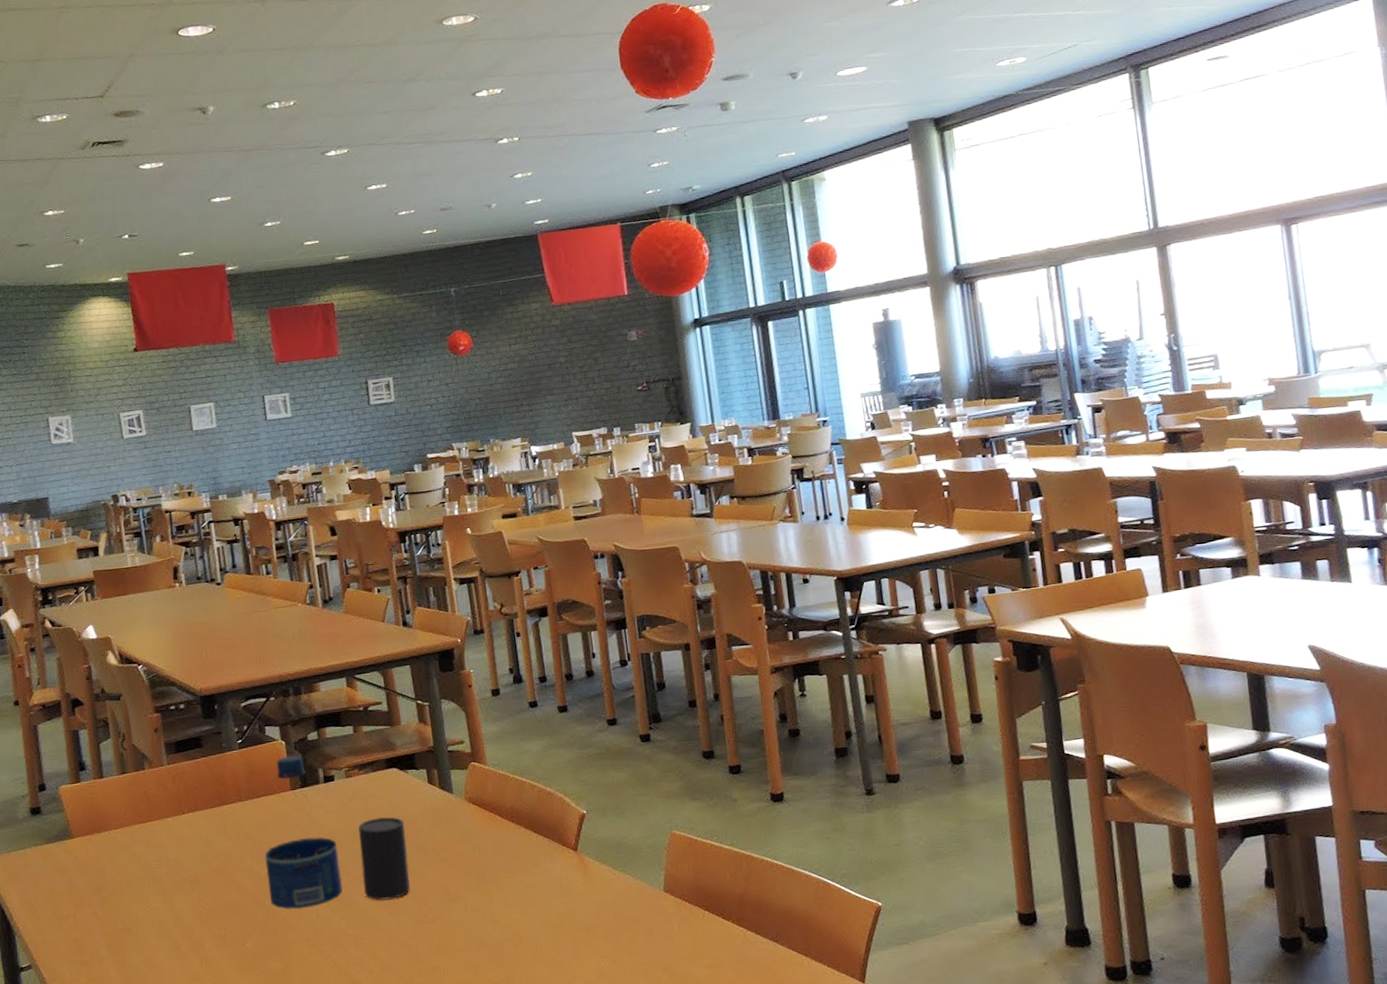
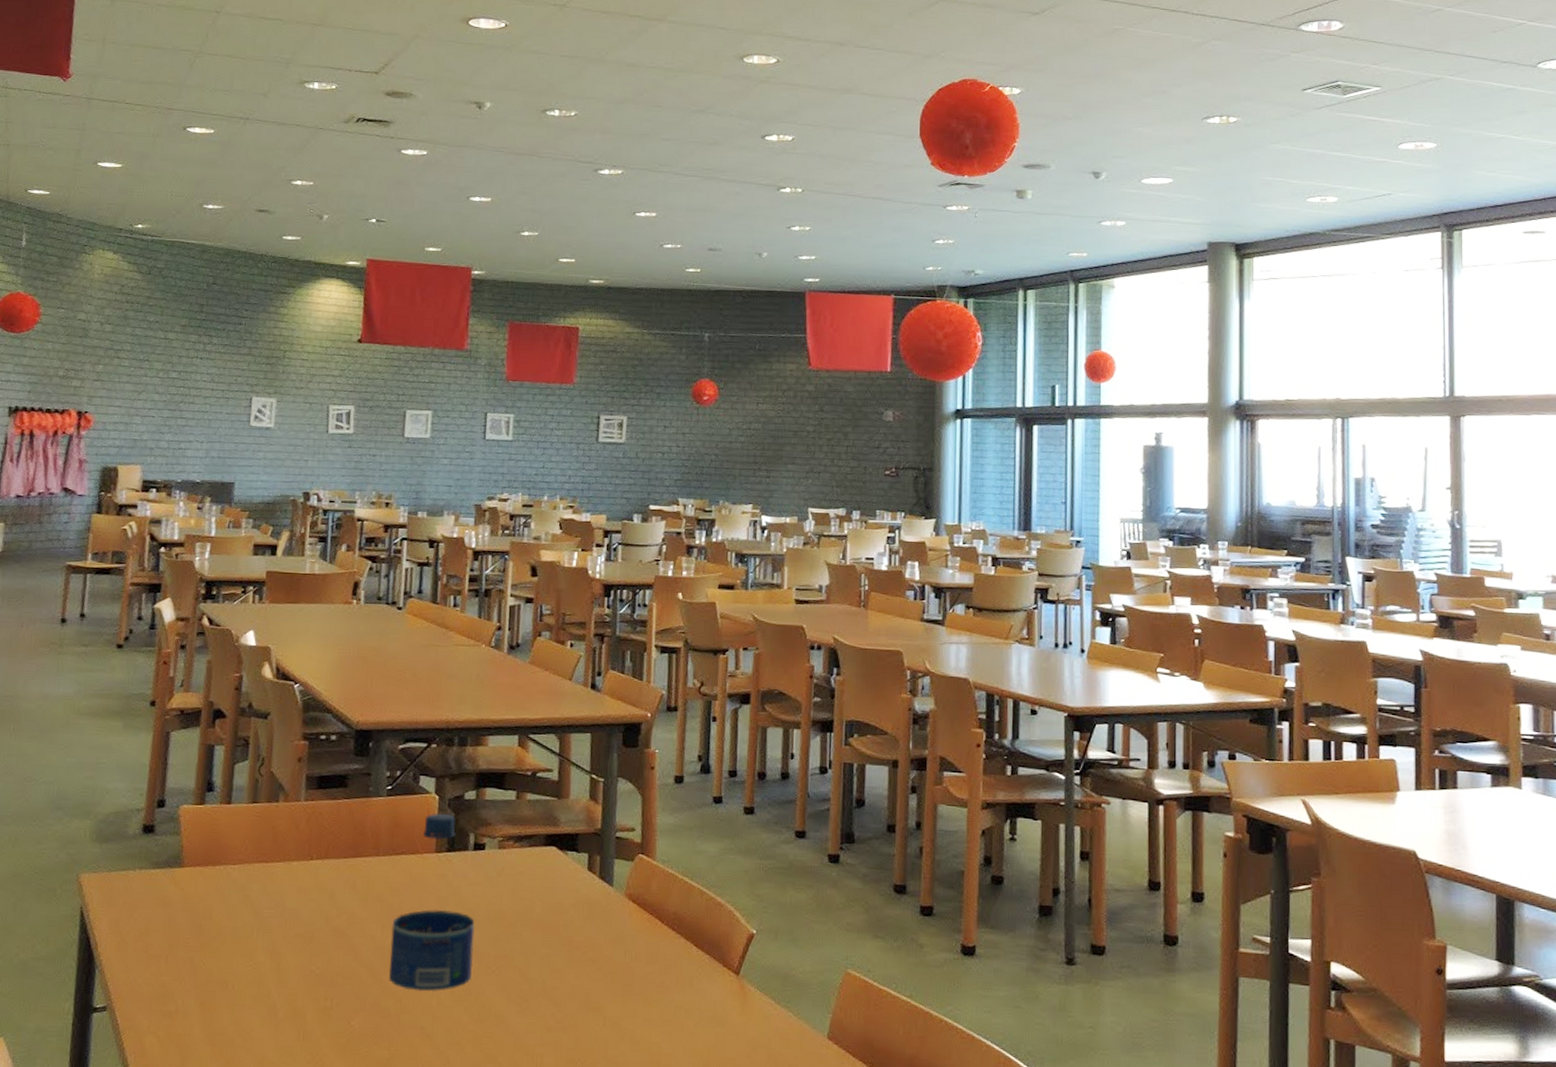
cup: present [358,817,411,900] -> none [495,899,554,997]

